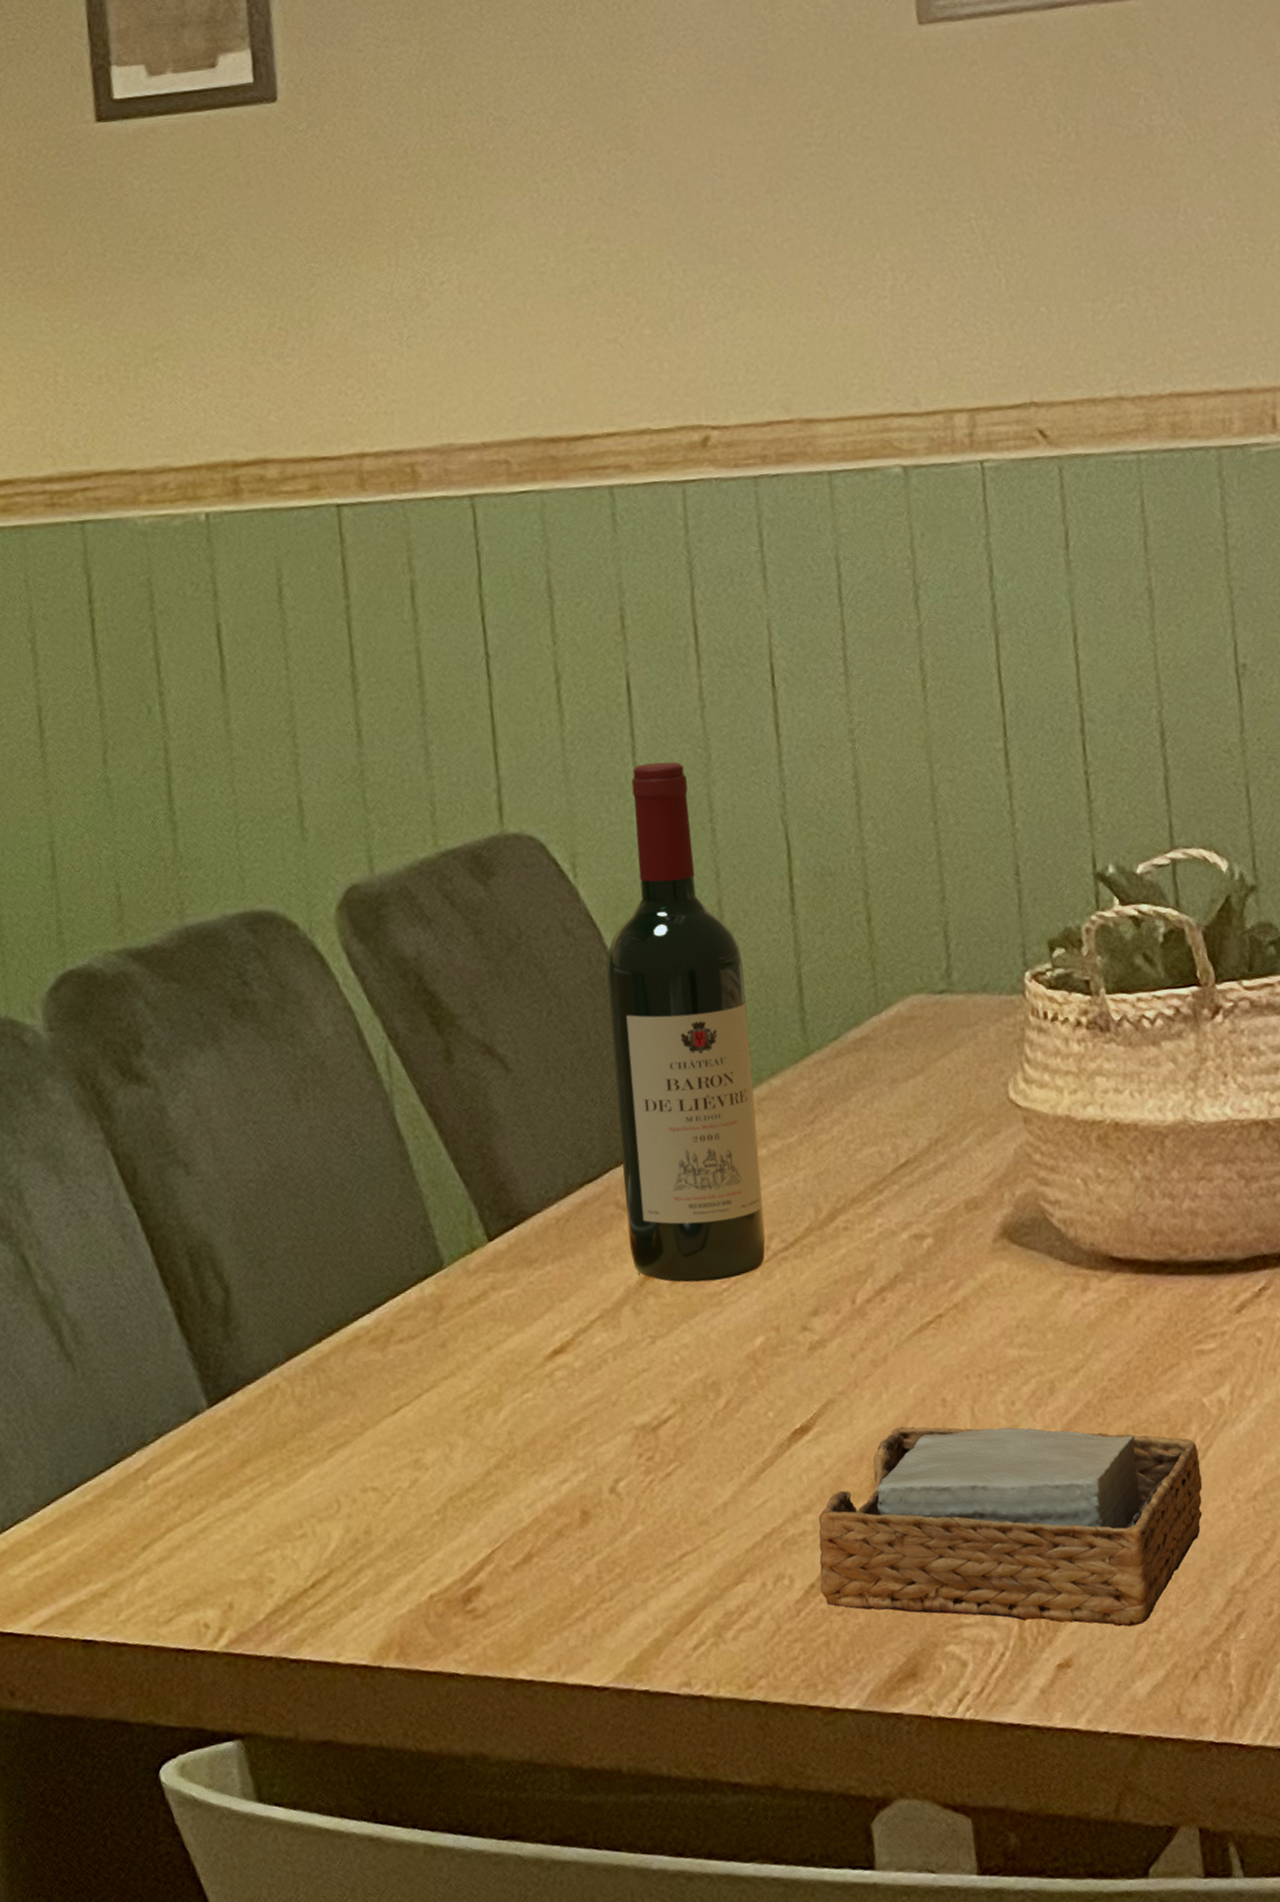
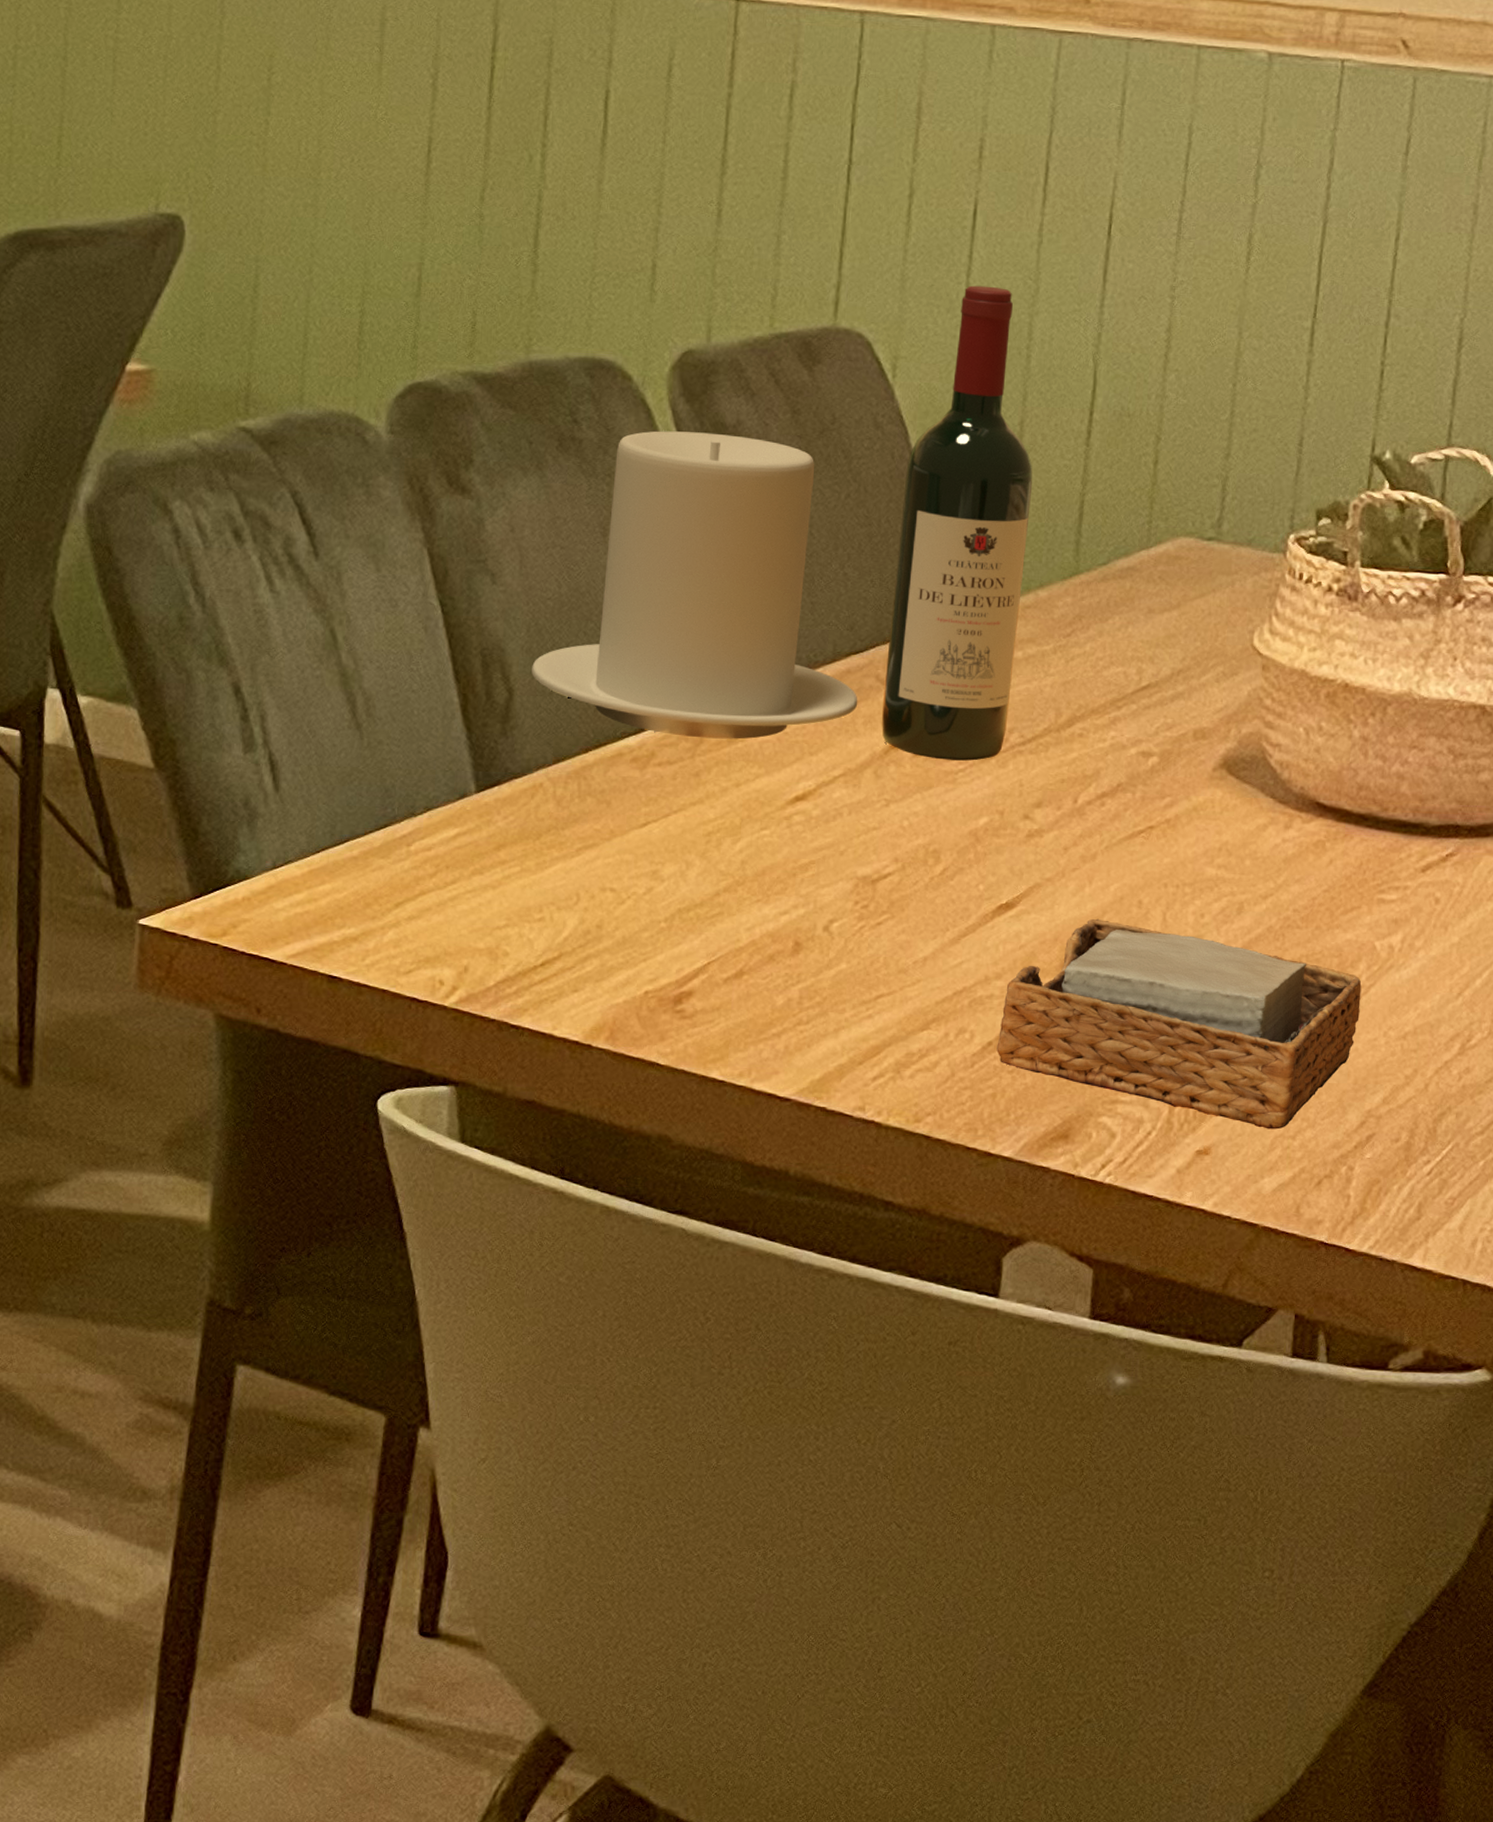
candle: none [245,968,602,1307] -> present [531,431,858,740]

